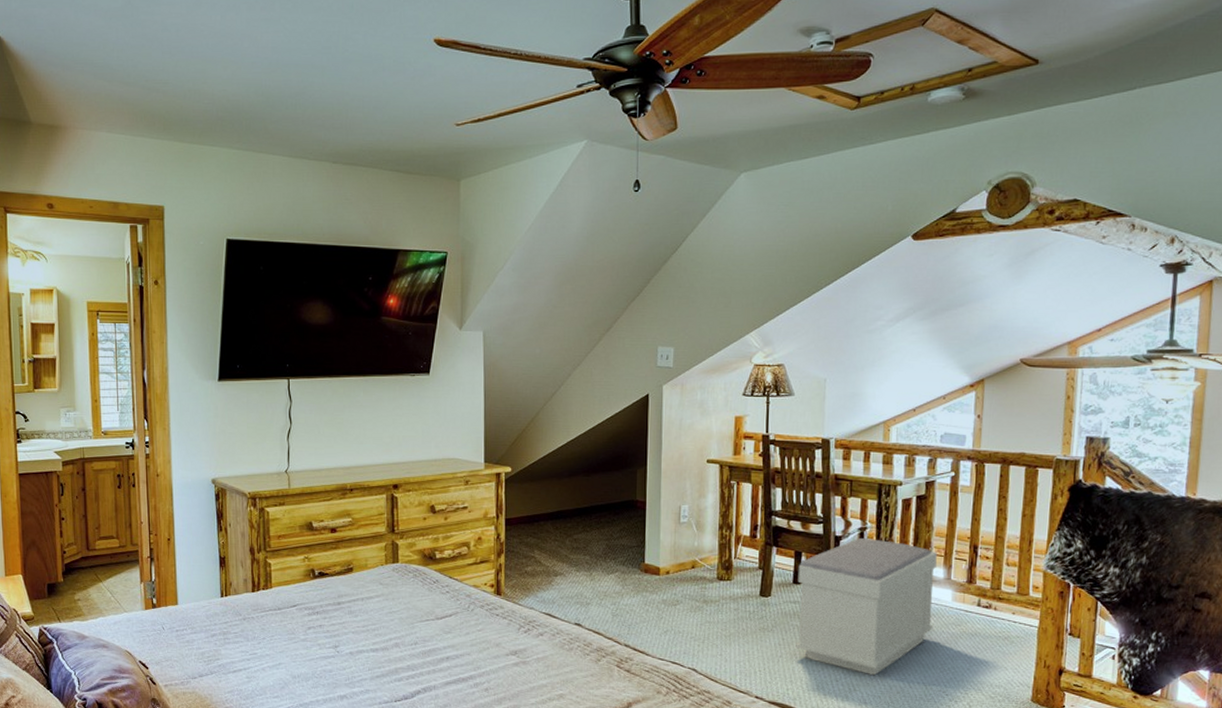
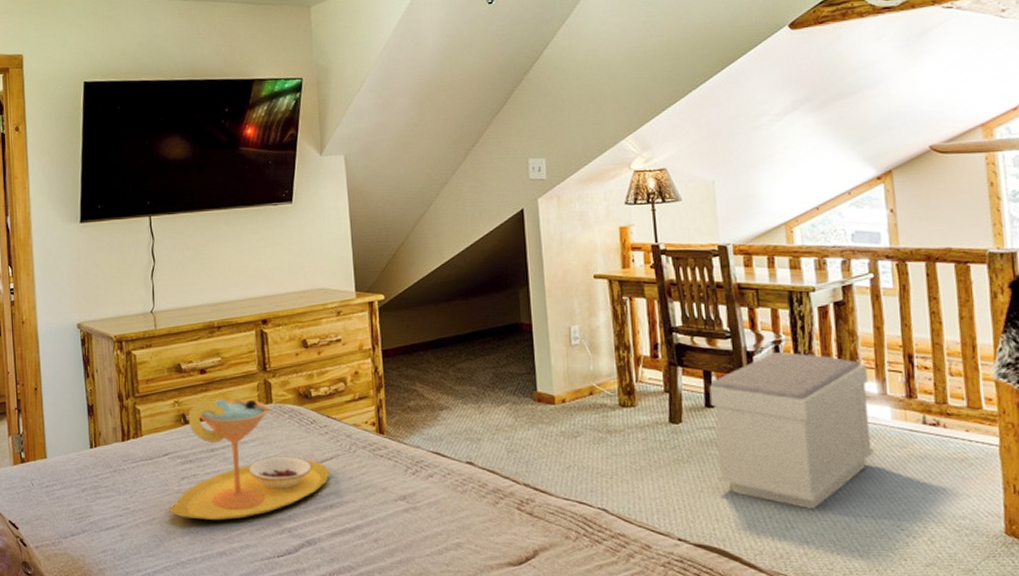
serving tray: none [294,557,449,668] -> present [168,399,330,521]

